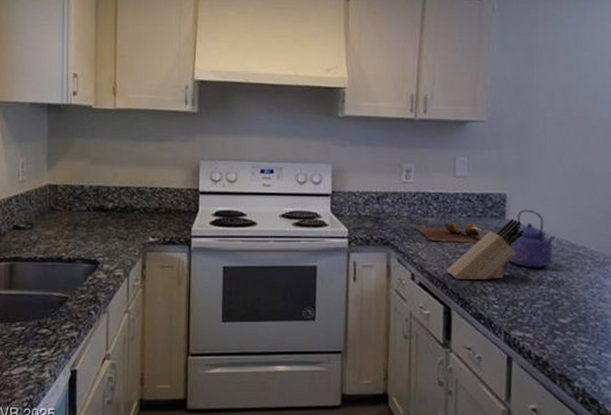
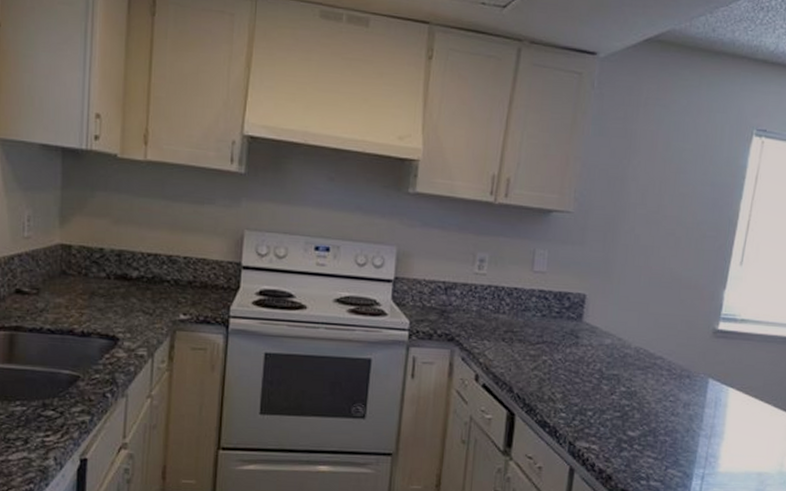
cutting board: present [416,222,499,243] -> none [484,320,574,345]
knife block: present [446,219,524,279] -> none [513,322,601,386]
kettle: present [509,209,556,268] -> none [582,312,634,377]

